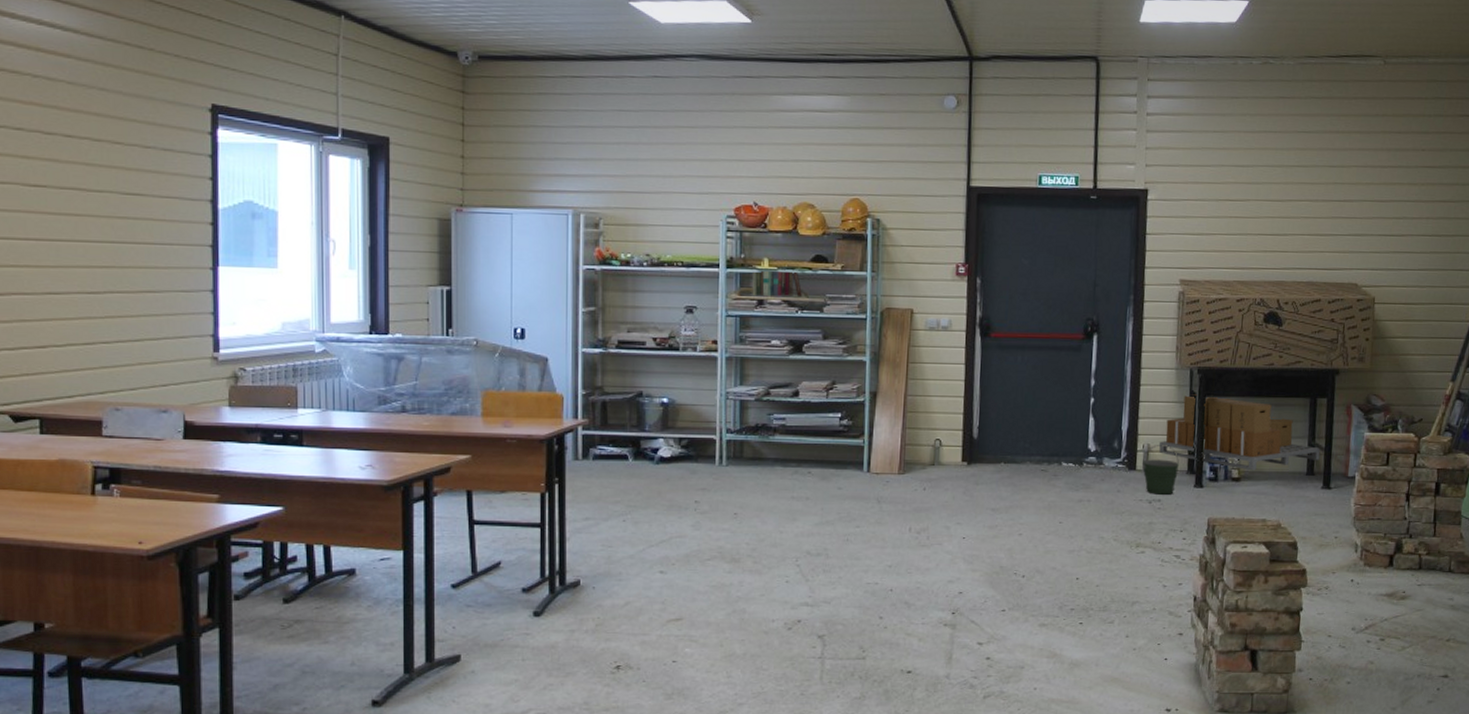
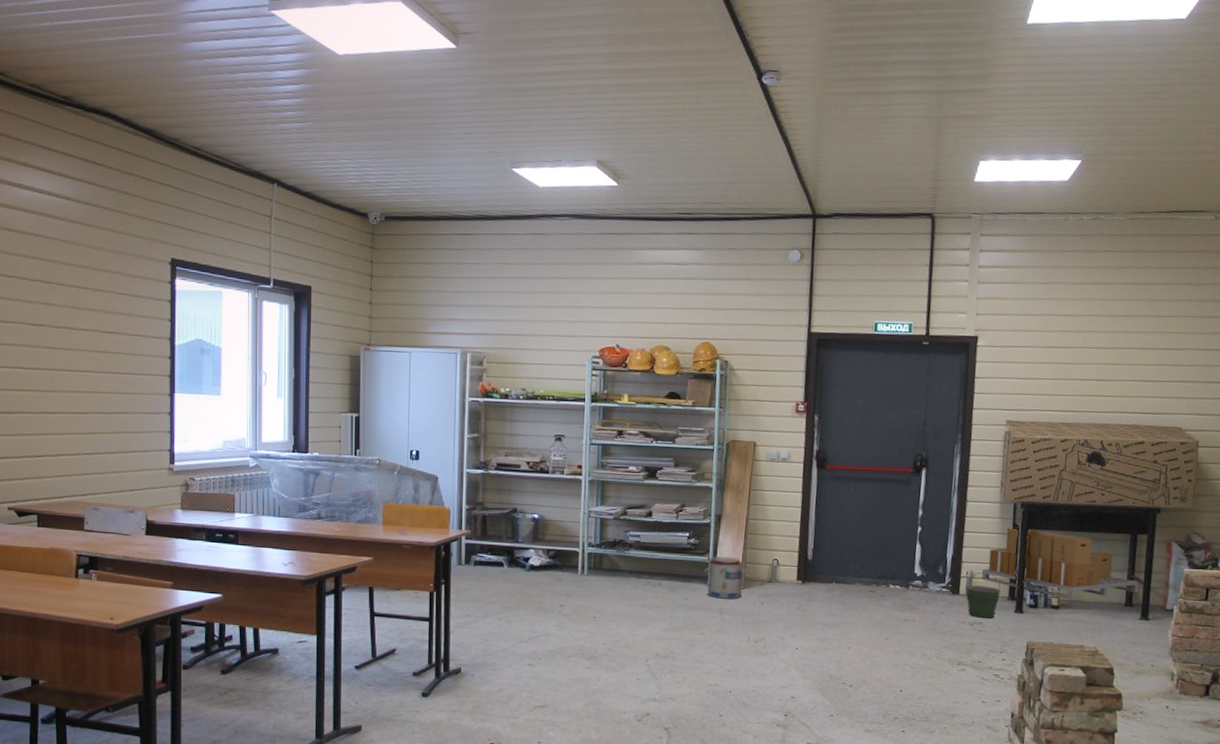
books: present [752,268,802,297] -> none [613,403,657,429]
paint can: none [858,439,907,486] -> present [704,557,747,600]

